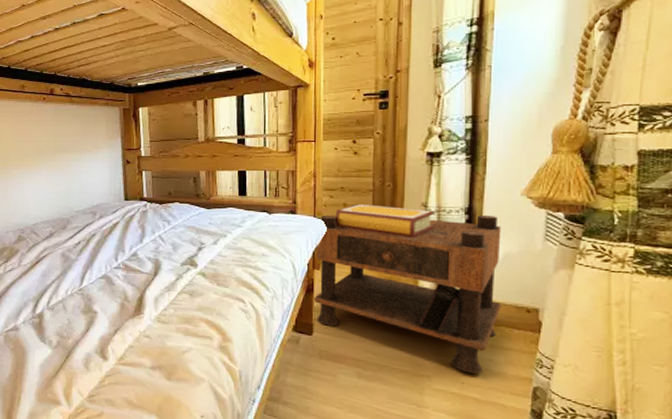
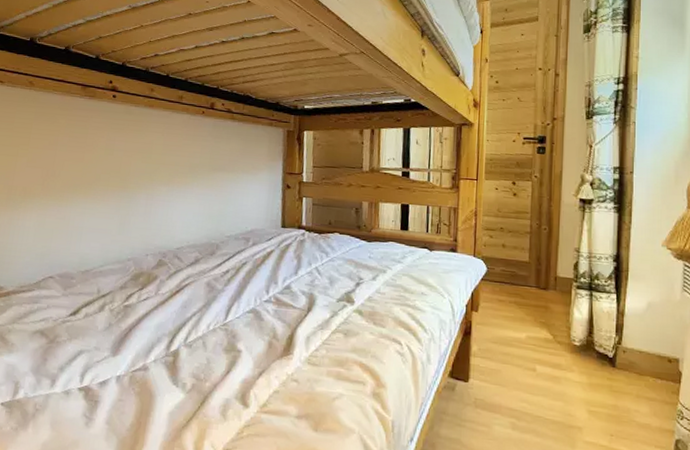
nightstand: present [313,204,502,374] -> none [470,245,646,425]
book: present [335,204,435,238] -> none [494,245,587,283]

